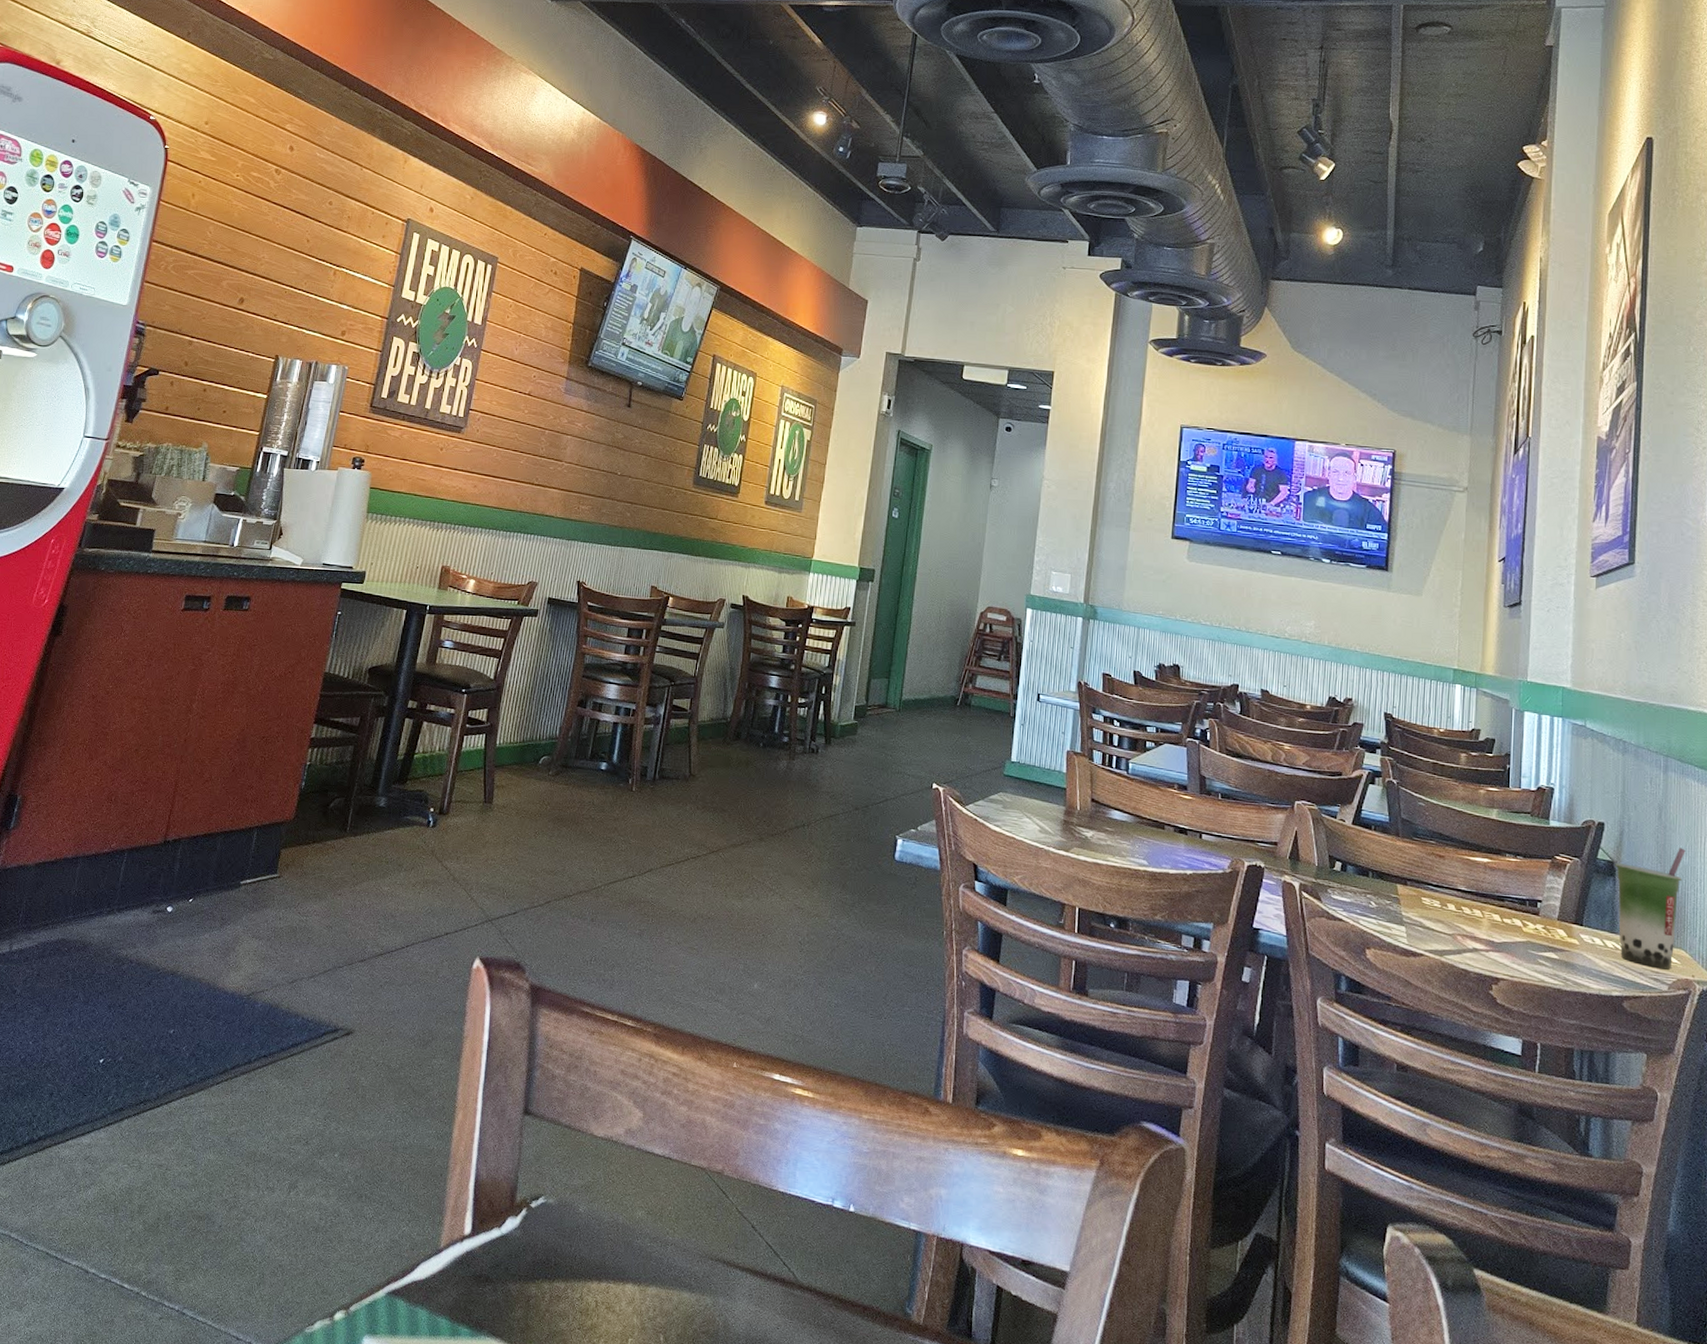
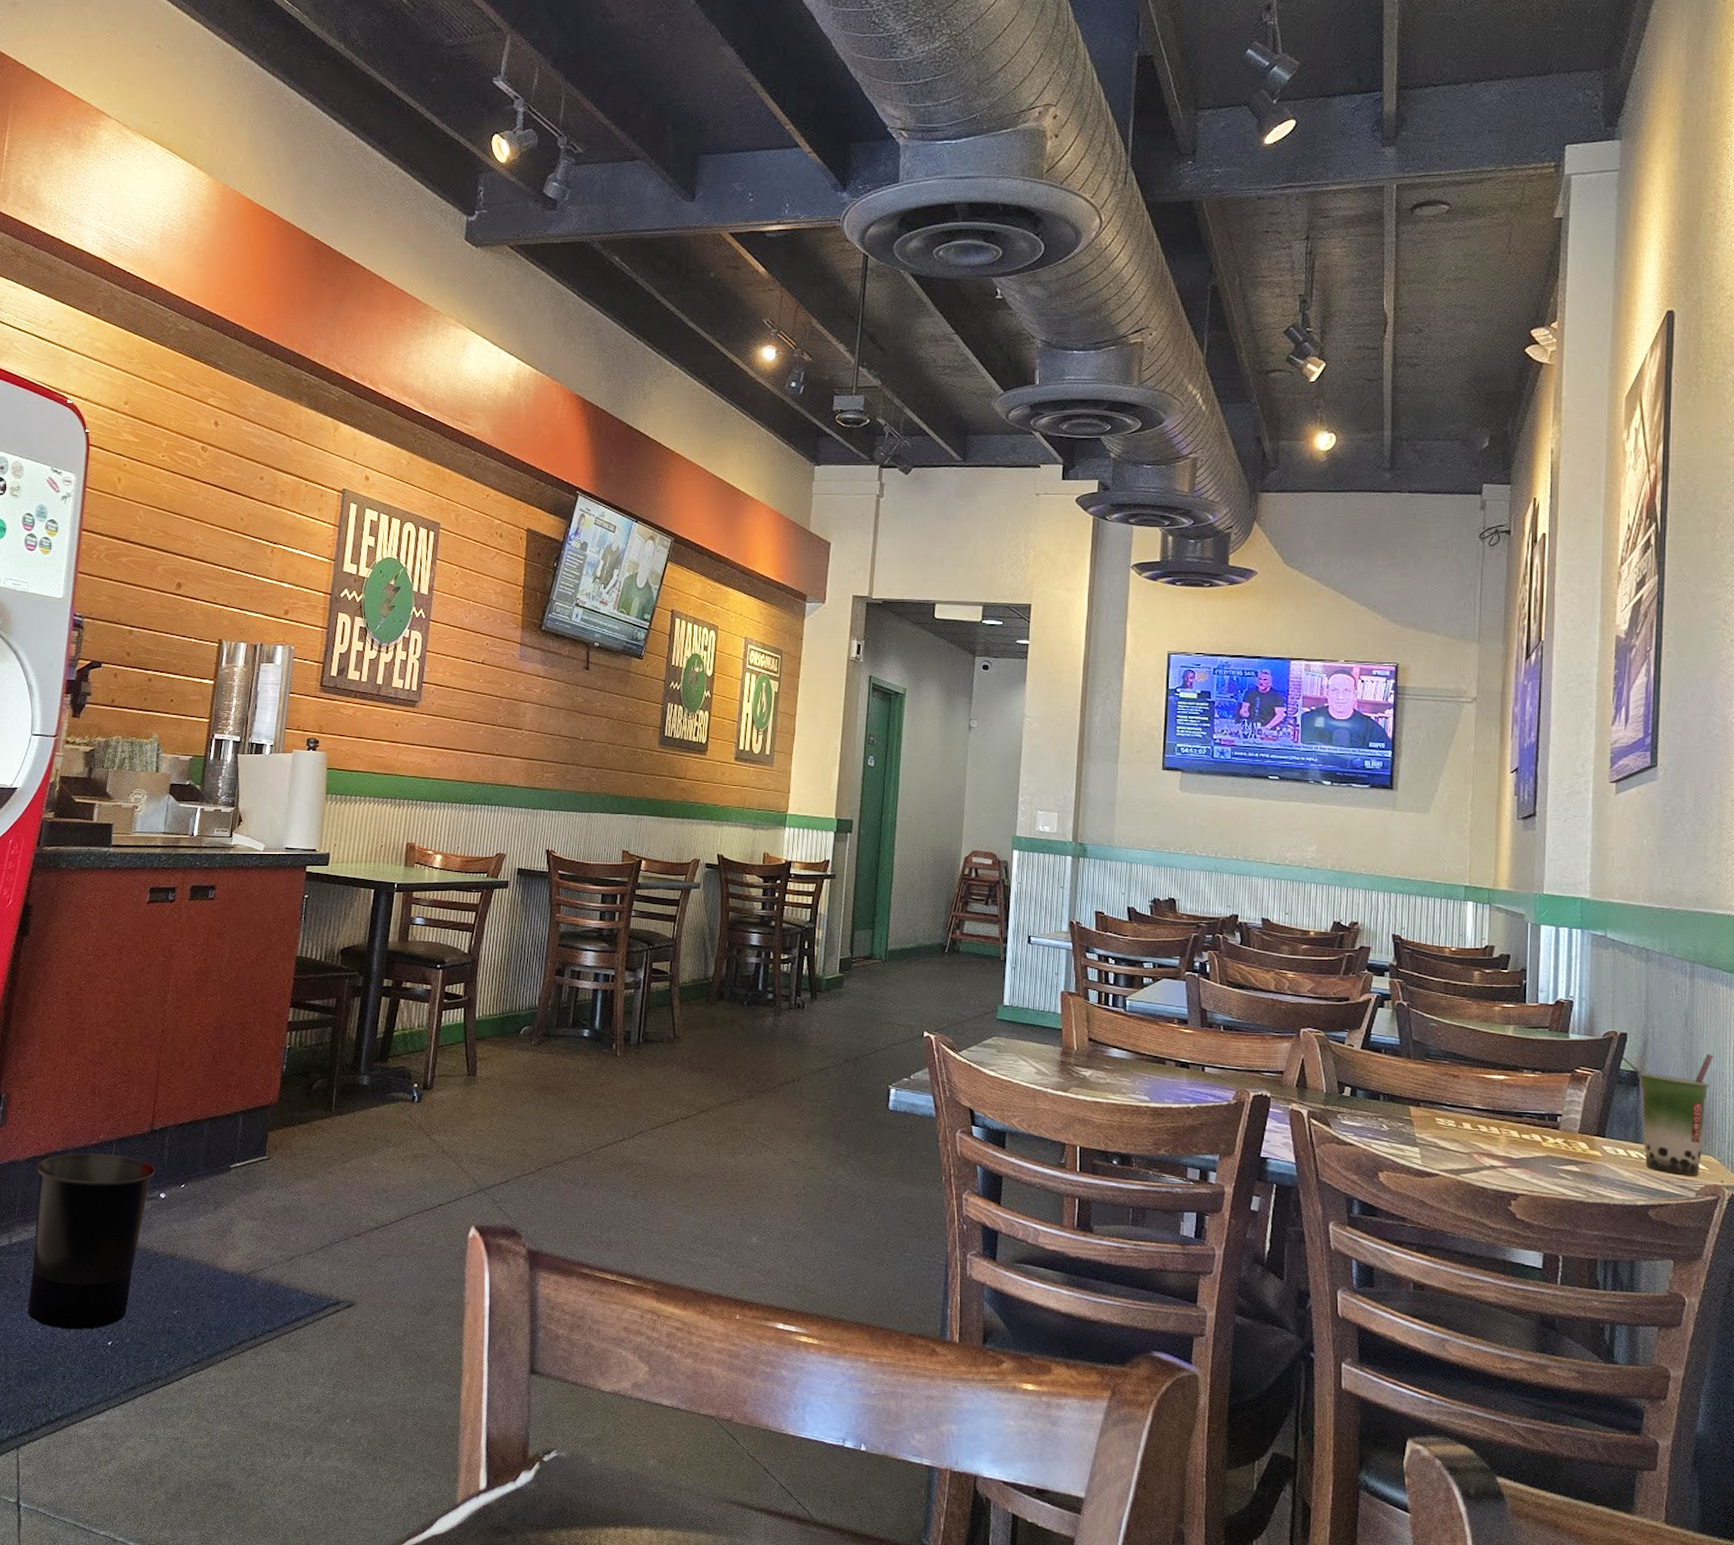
waste bin: none [21,861,165,1045] -> present [27,1153,156,1330]

